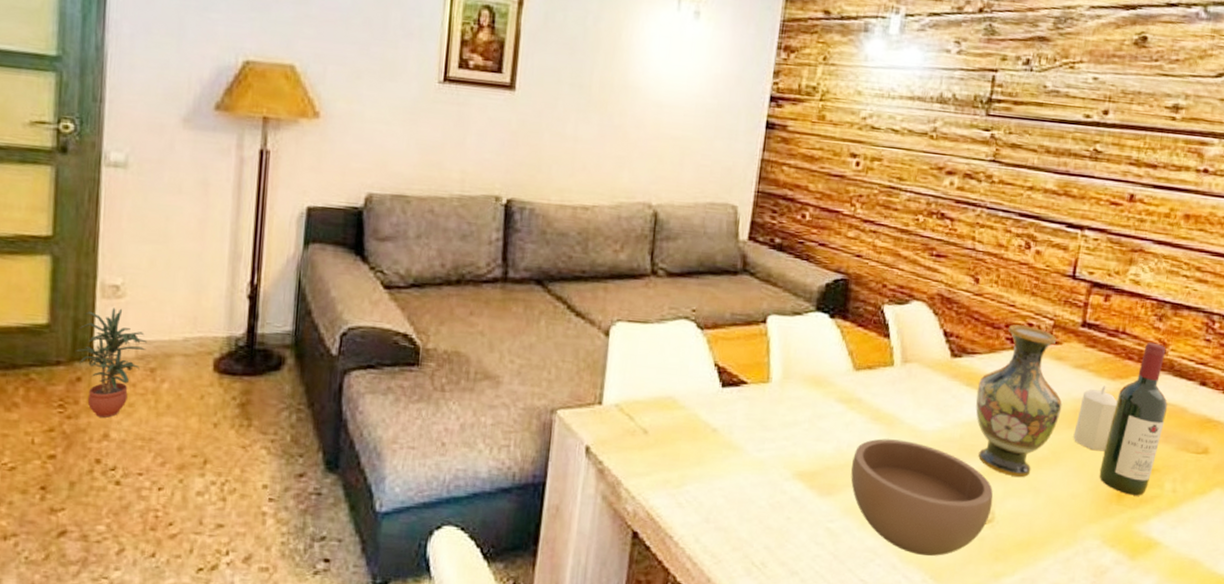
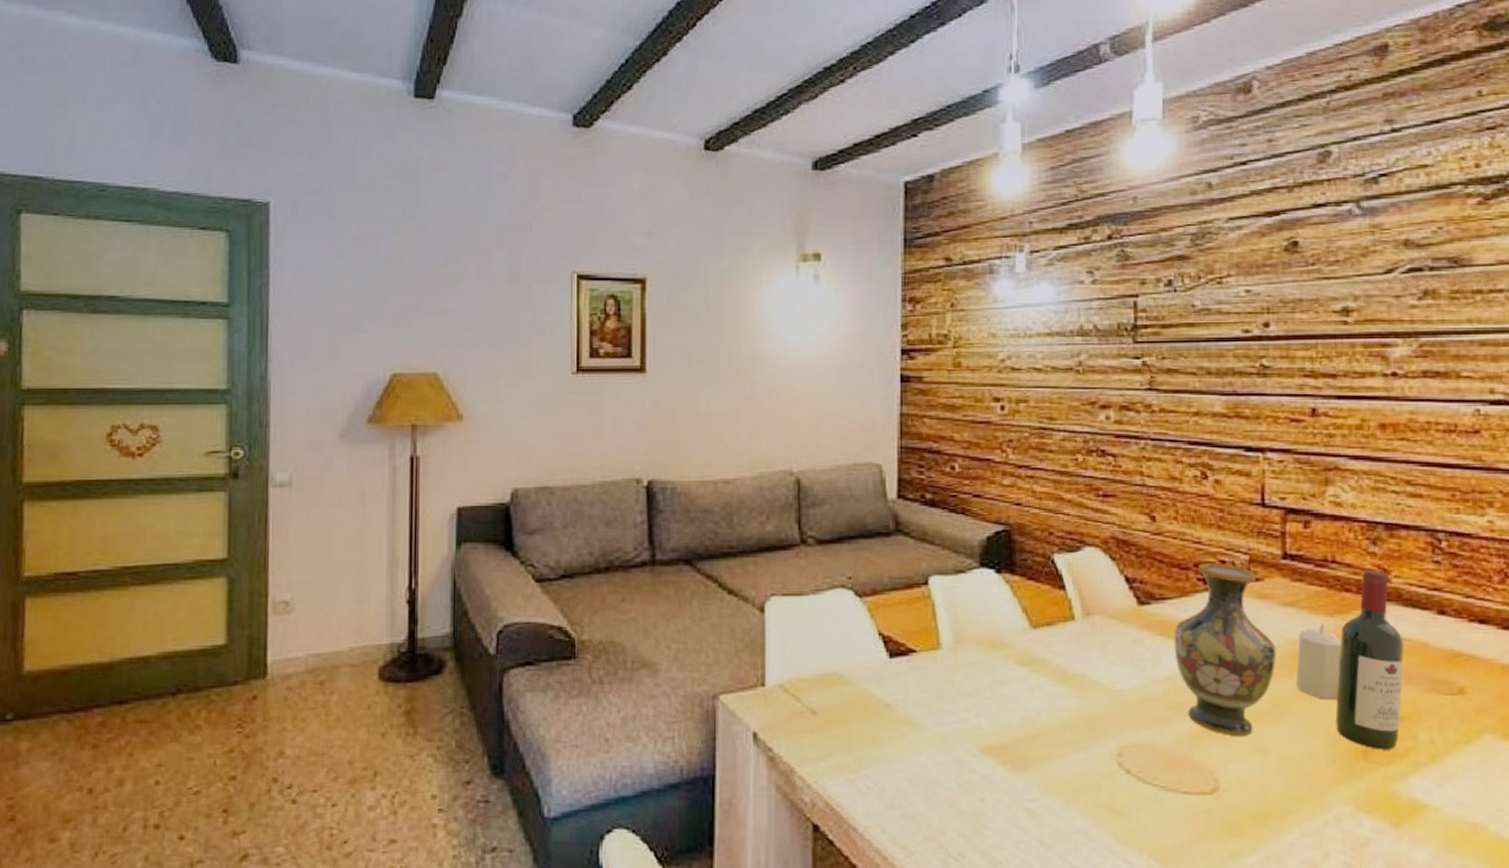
potted plant: present [74,308,147,418] -> none [250,623,316,734]
bowl: present [850,438,993,557] -> none [1045,702,1215,836]

